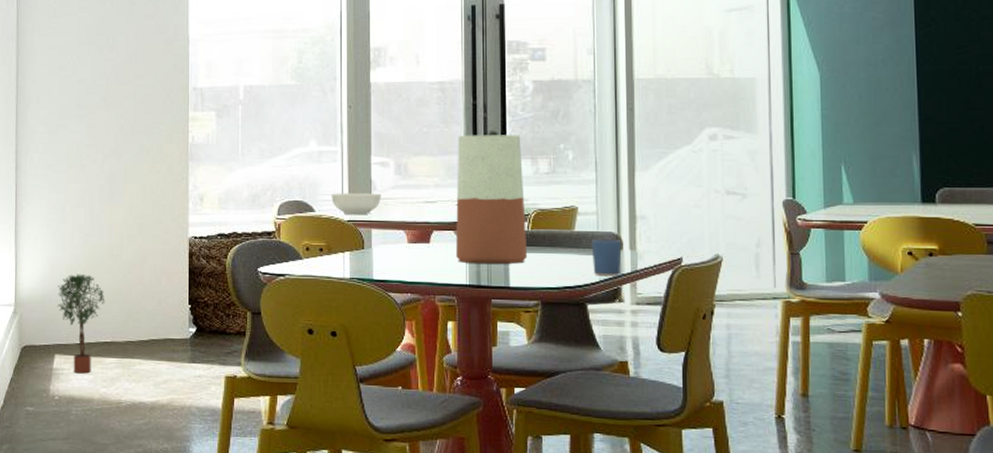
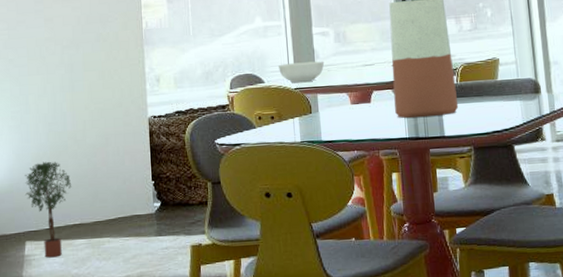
mug: present [591,239,622,276] -> none [513,85,541,119]

